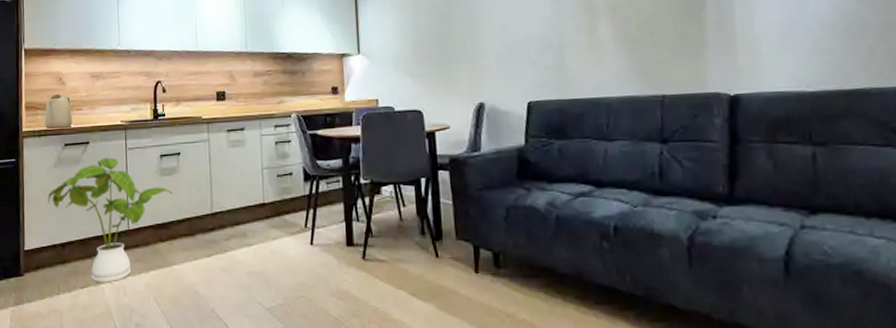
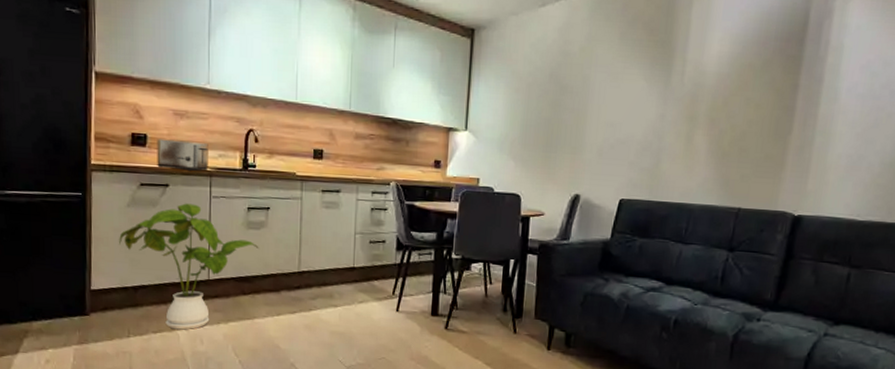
kettle: present [44,93,73,130] -> none [117,127,150,167]
toaster: none [77,98,123,128] -> present [157,138,208,172]

